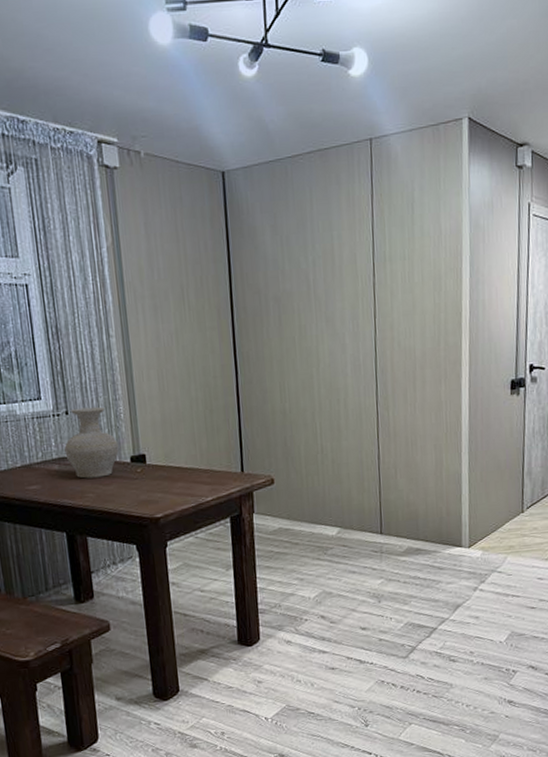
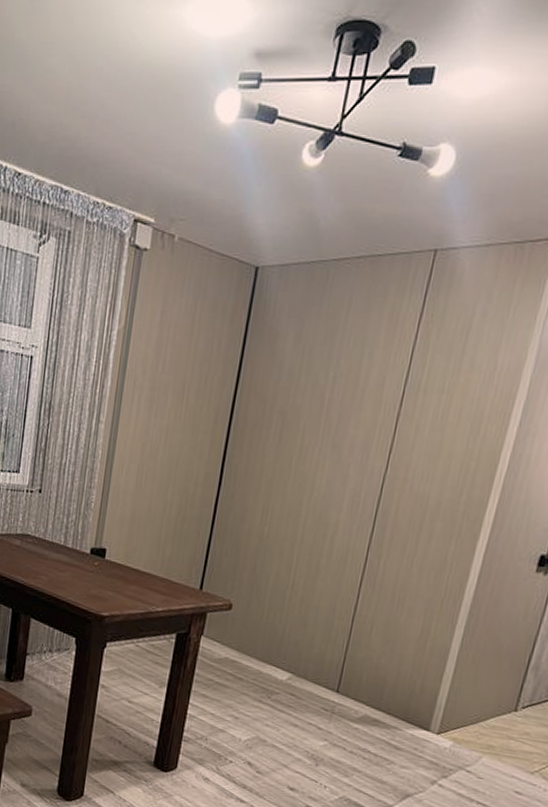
vase: present [64,406,120,479] -> none [29,488,83,563]

